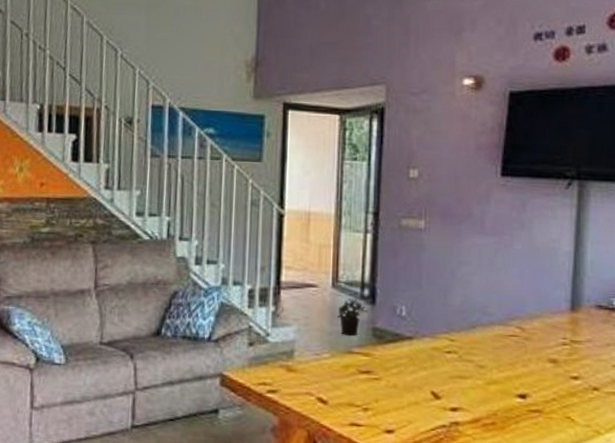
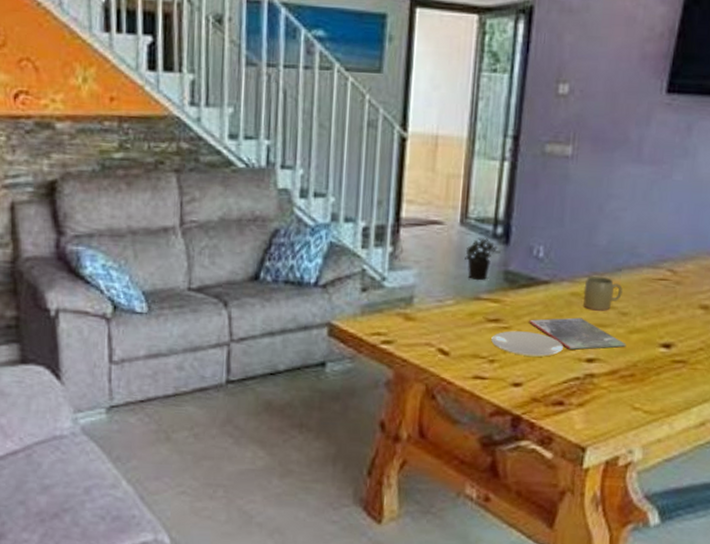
plate: none [364,381,429,406] -> present [491,331,563,357]
magazine: none [397,370,486,399] -> present [529,317,627,350]
mug: none [443,332,478,364] -> present [583,275,623,311]

